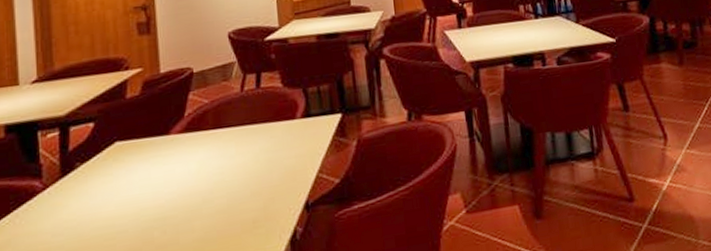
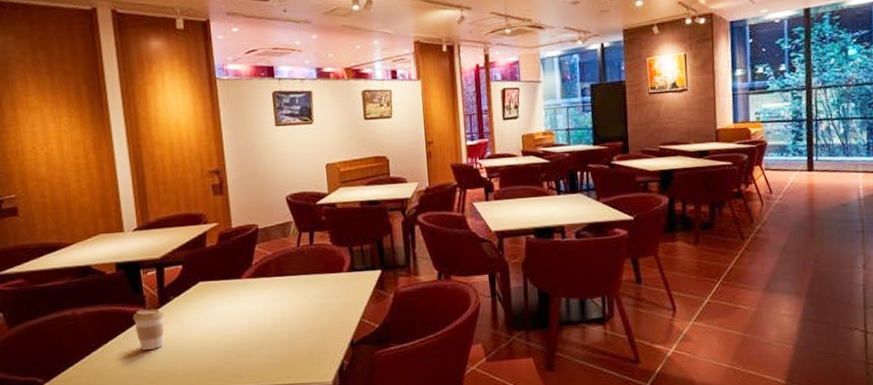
coffee cup: none [23,180,67,236] -> present [132,309,165,350]

